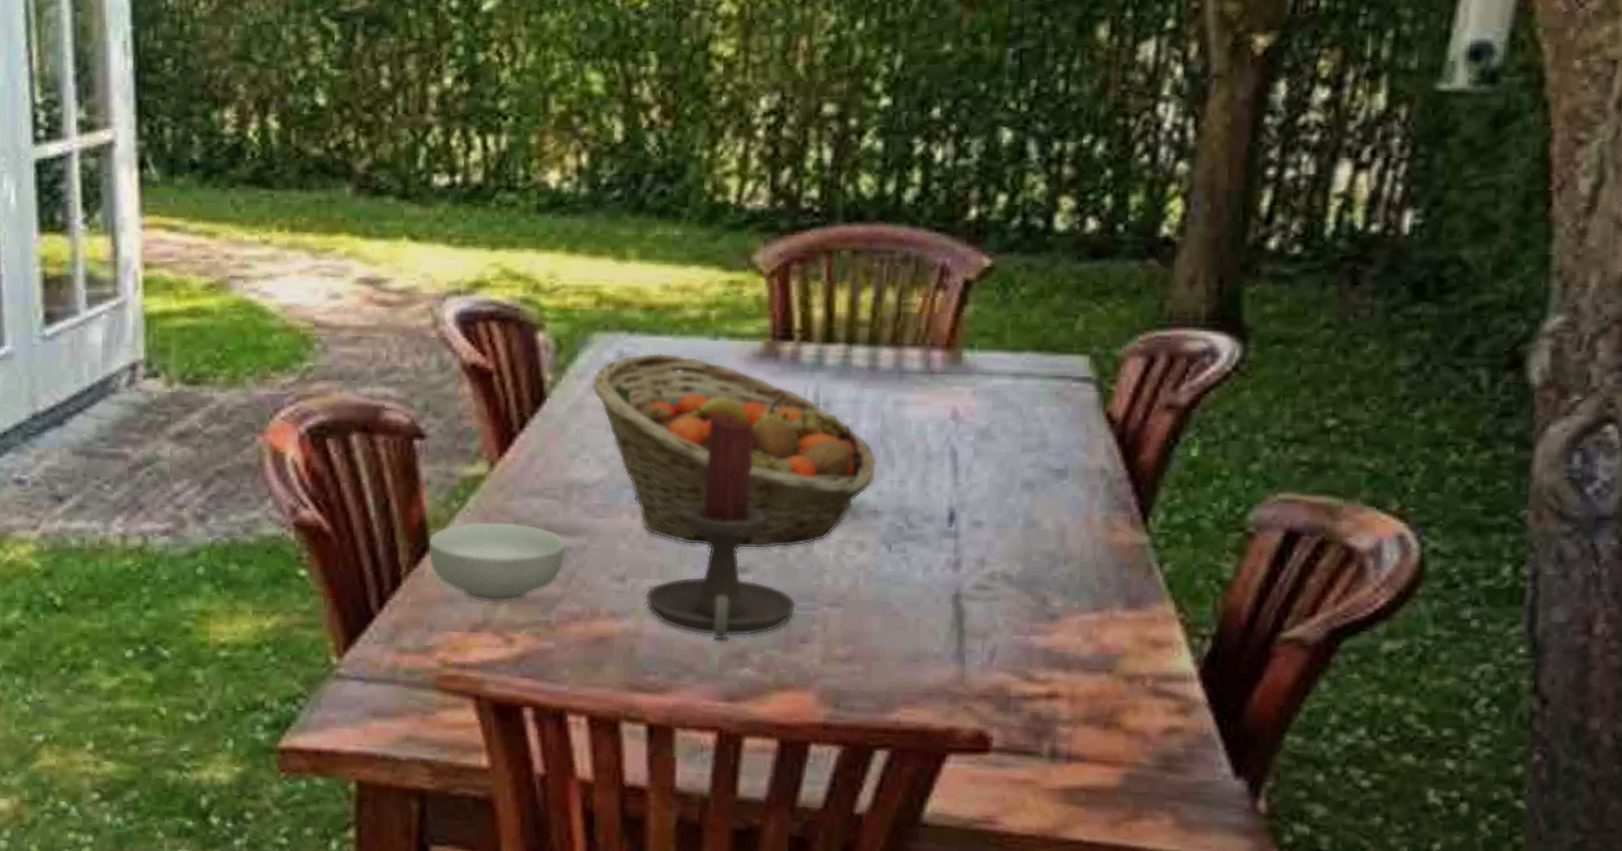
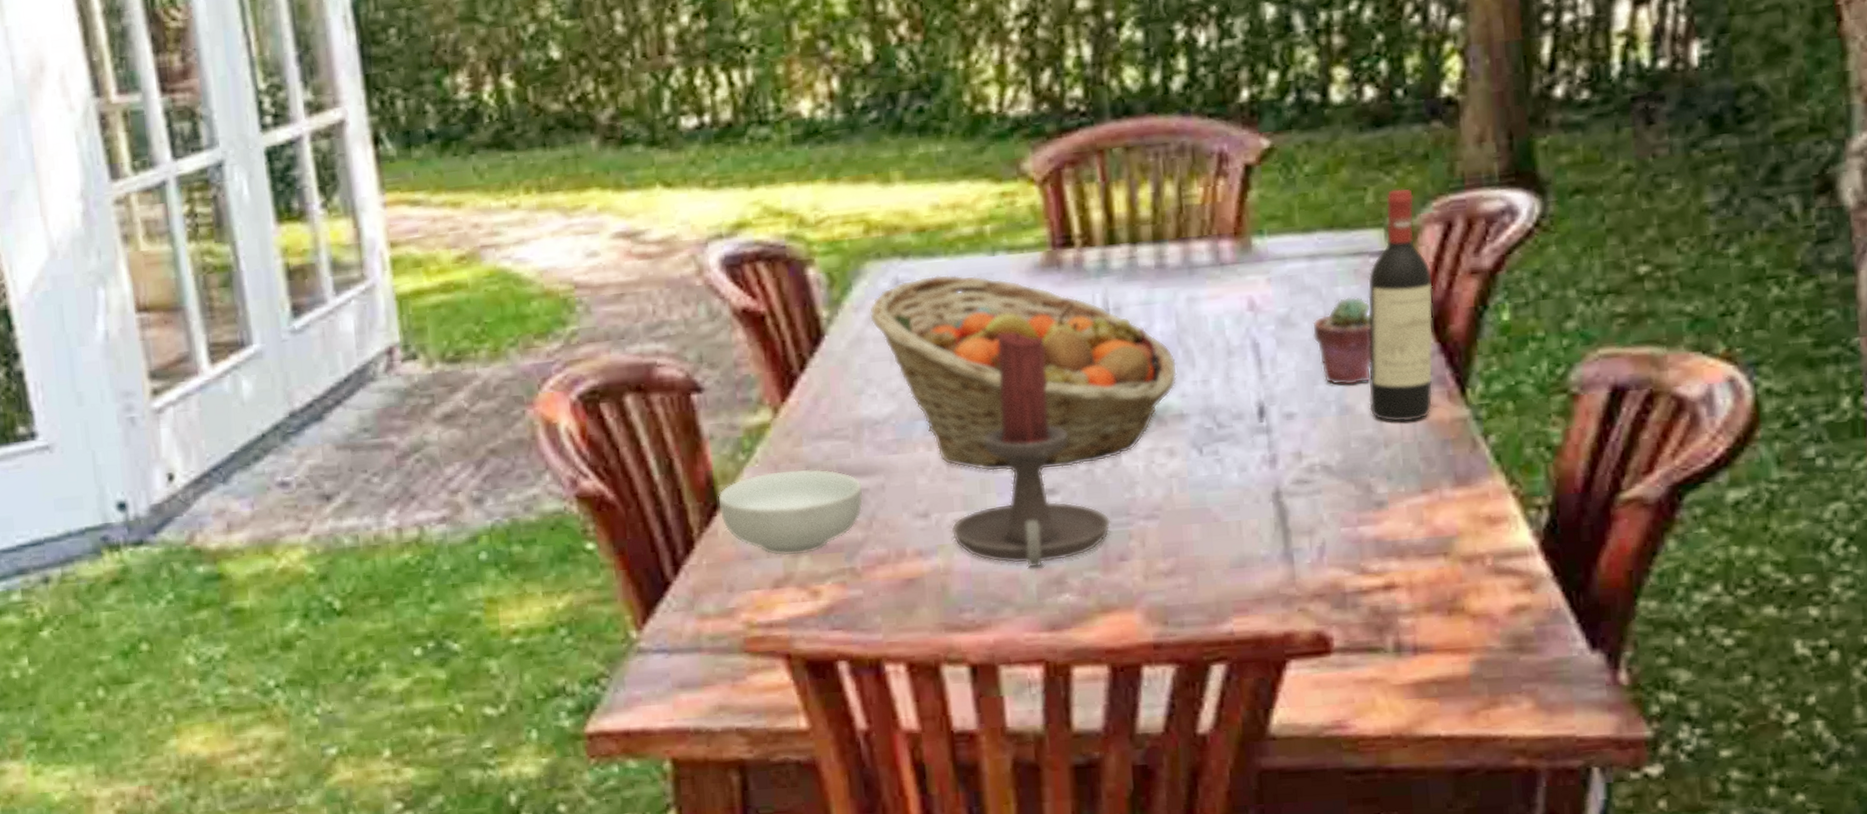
potted succulent: none [1009,417,1067,502] -> present [1312,296,1371,386]
wine bottle: none [1054,320,1130,541] -> present [1368,188,1433,422]

